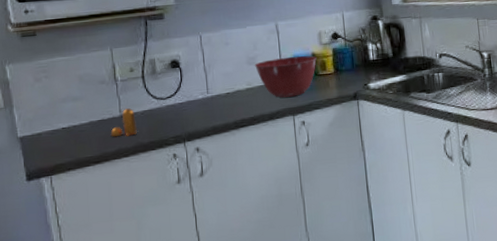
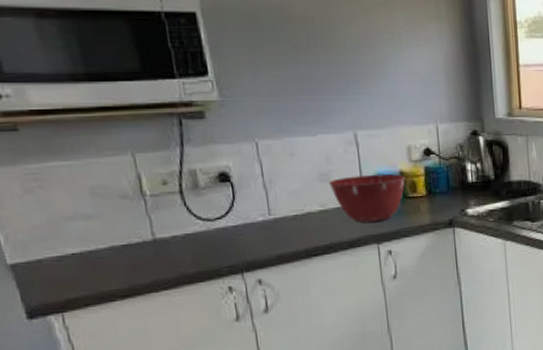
pepper shaker: present [110,108,138,137] -> none [141,231,179,266]

